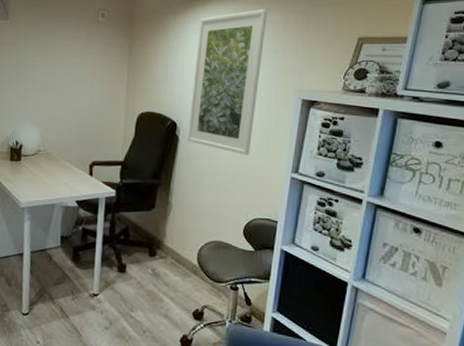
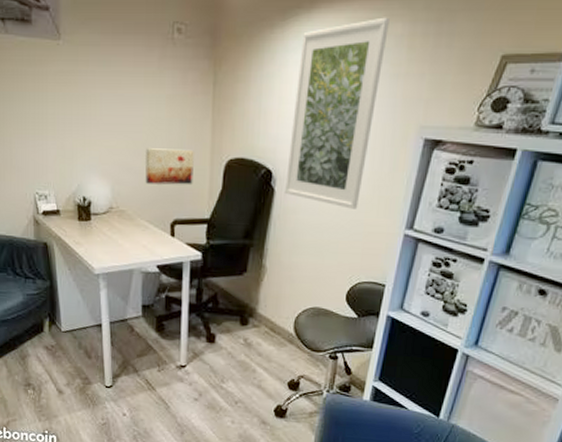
wall art: none [69,103,112,133] -> present [145,148,194,185]

